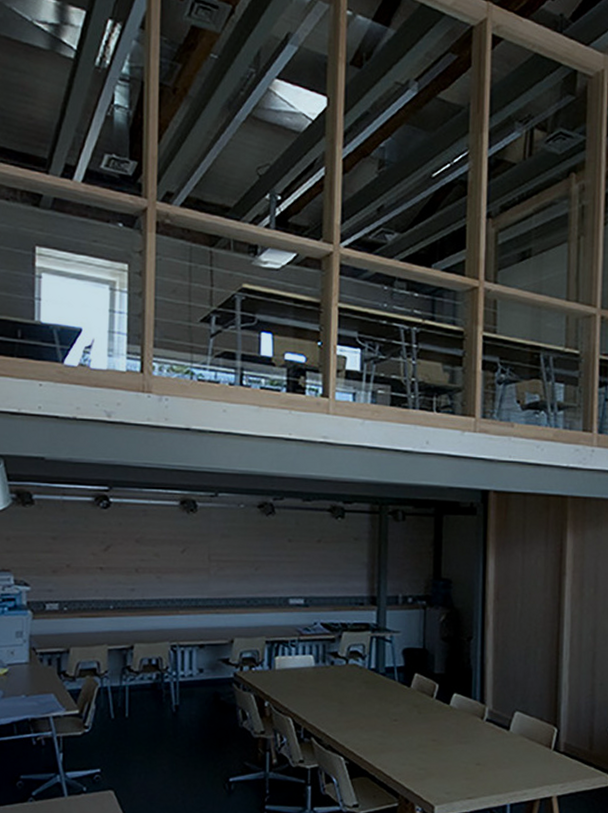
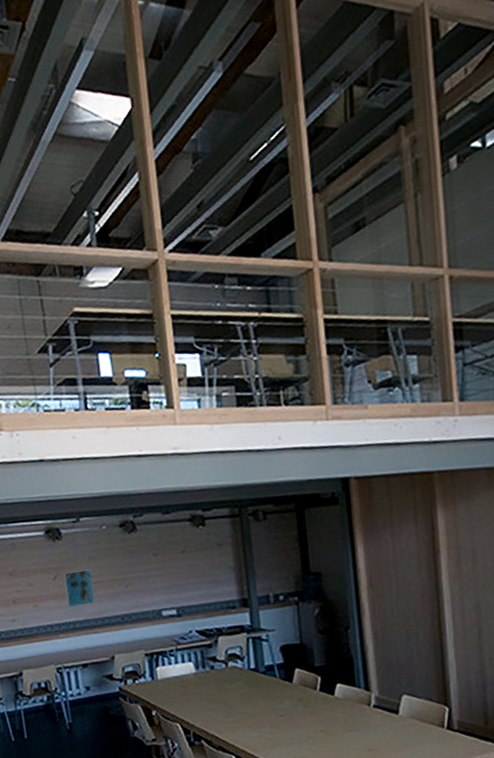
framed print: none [192,546,223,584] -> present [63,569,95,608]

